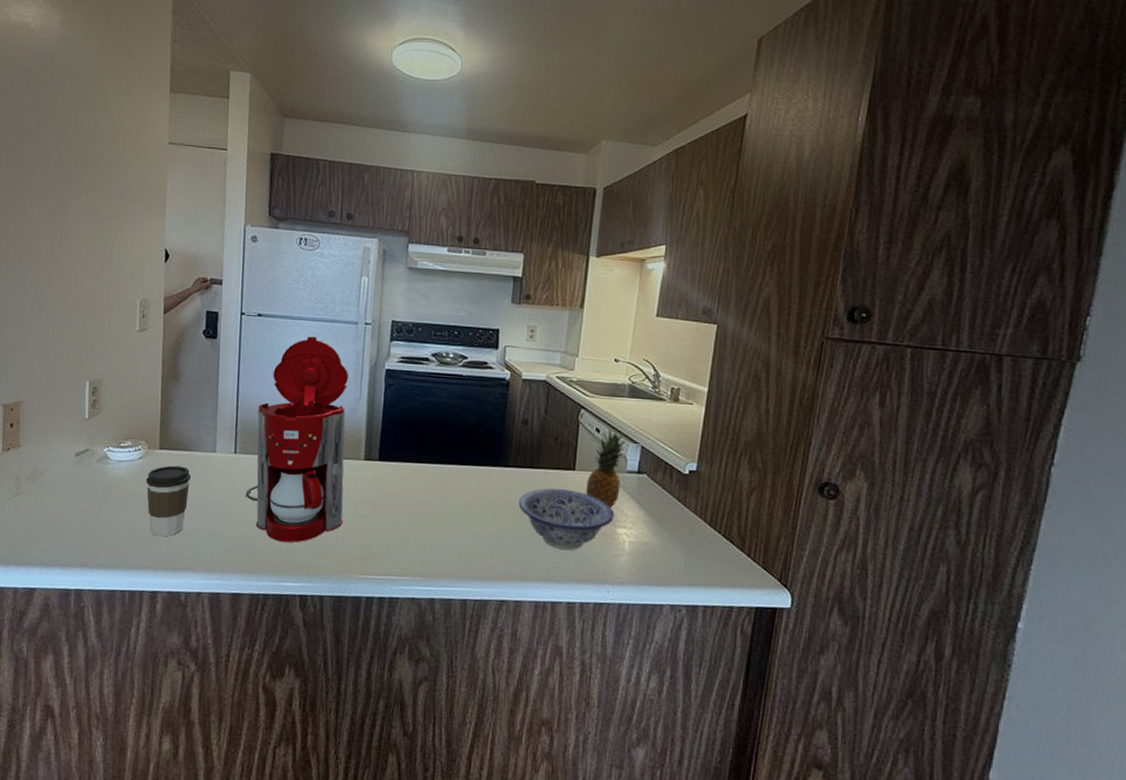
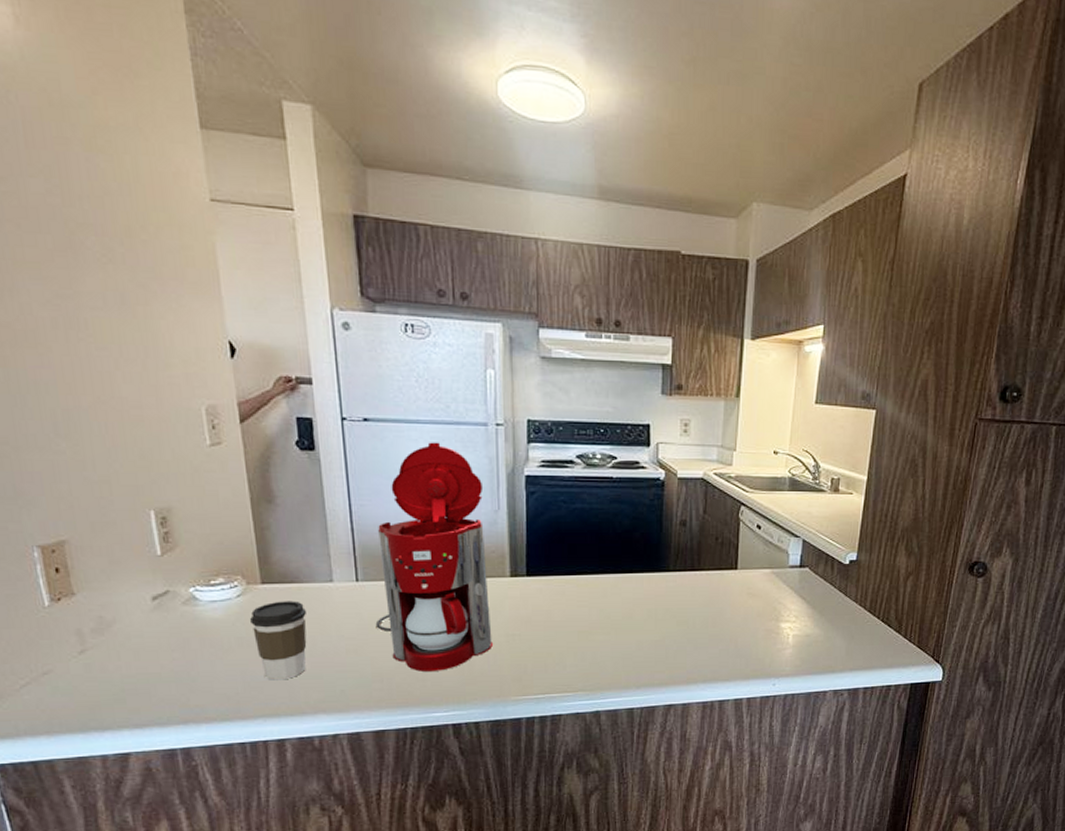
bowl: present [518,488,614,551] -> none [681,589,778,650]
fruit: present [586,428,626,508] -> none [749,524,787,604]

